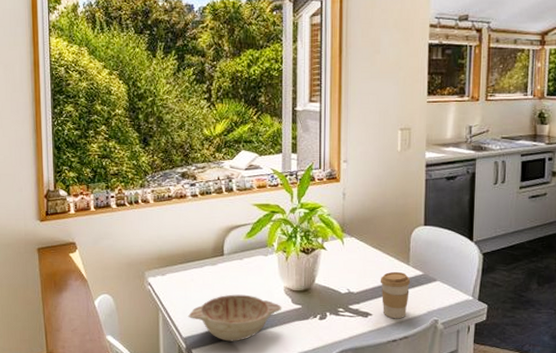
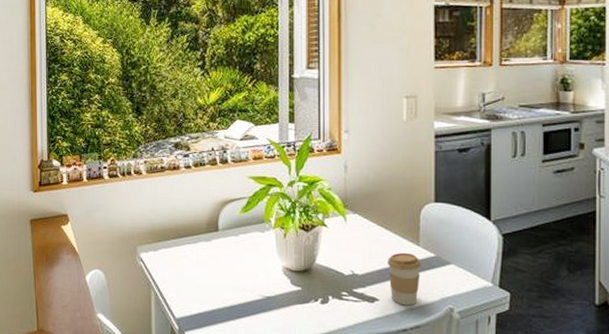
decorative bowl: present [187,294,282,342] -> none [180,273,281,325]

